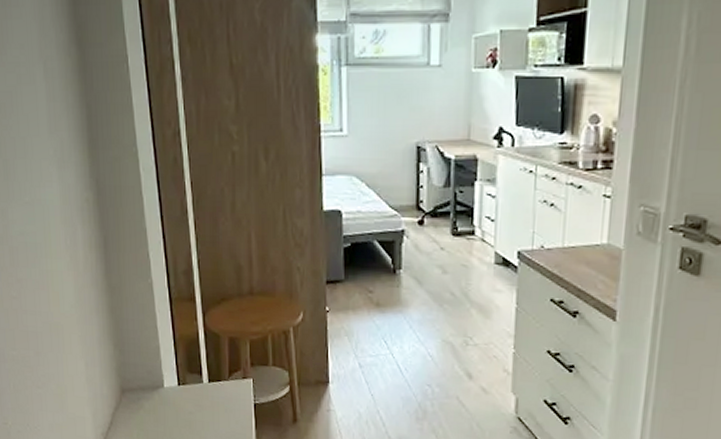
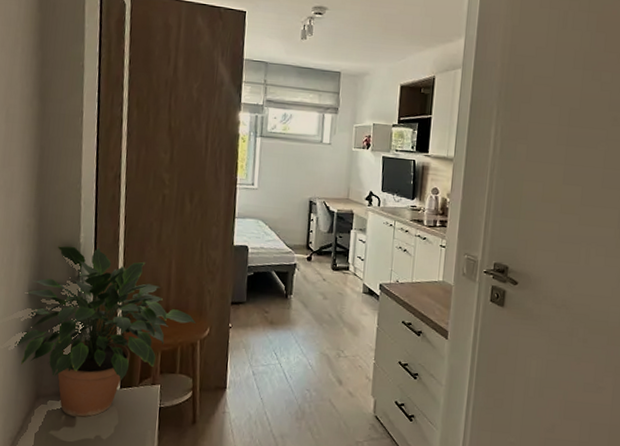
potted plant: none [92,220,287,414] -> present [14,246,197,418]

